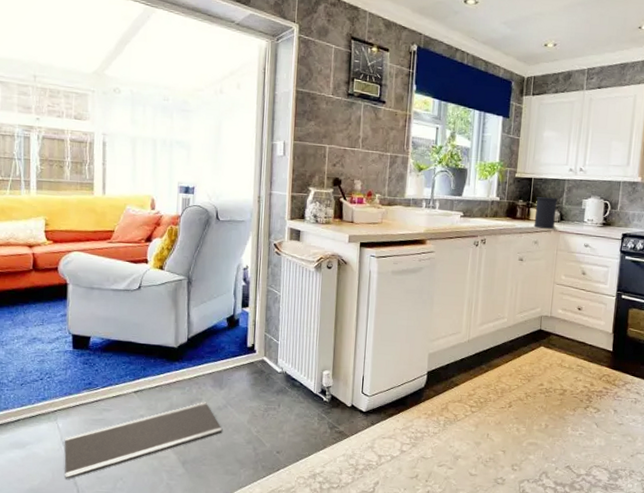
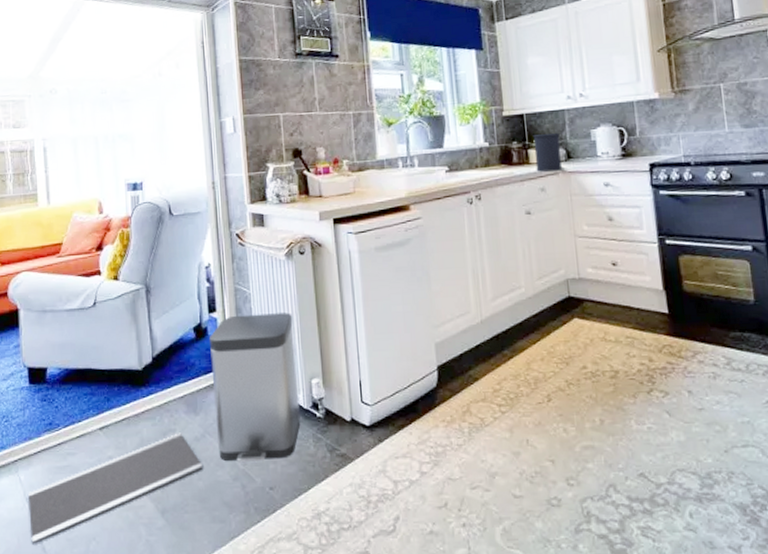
pedal bin: none [237,312,314,431] -> present [210,313,301,463]

